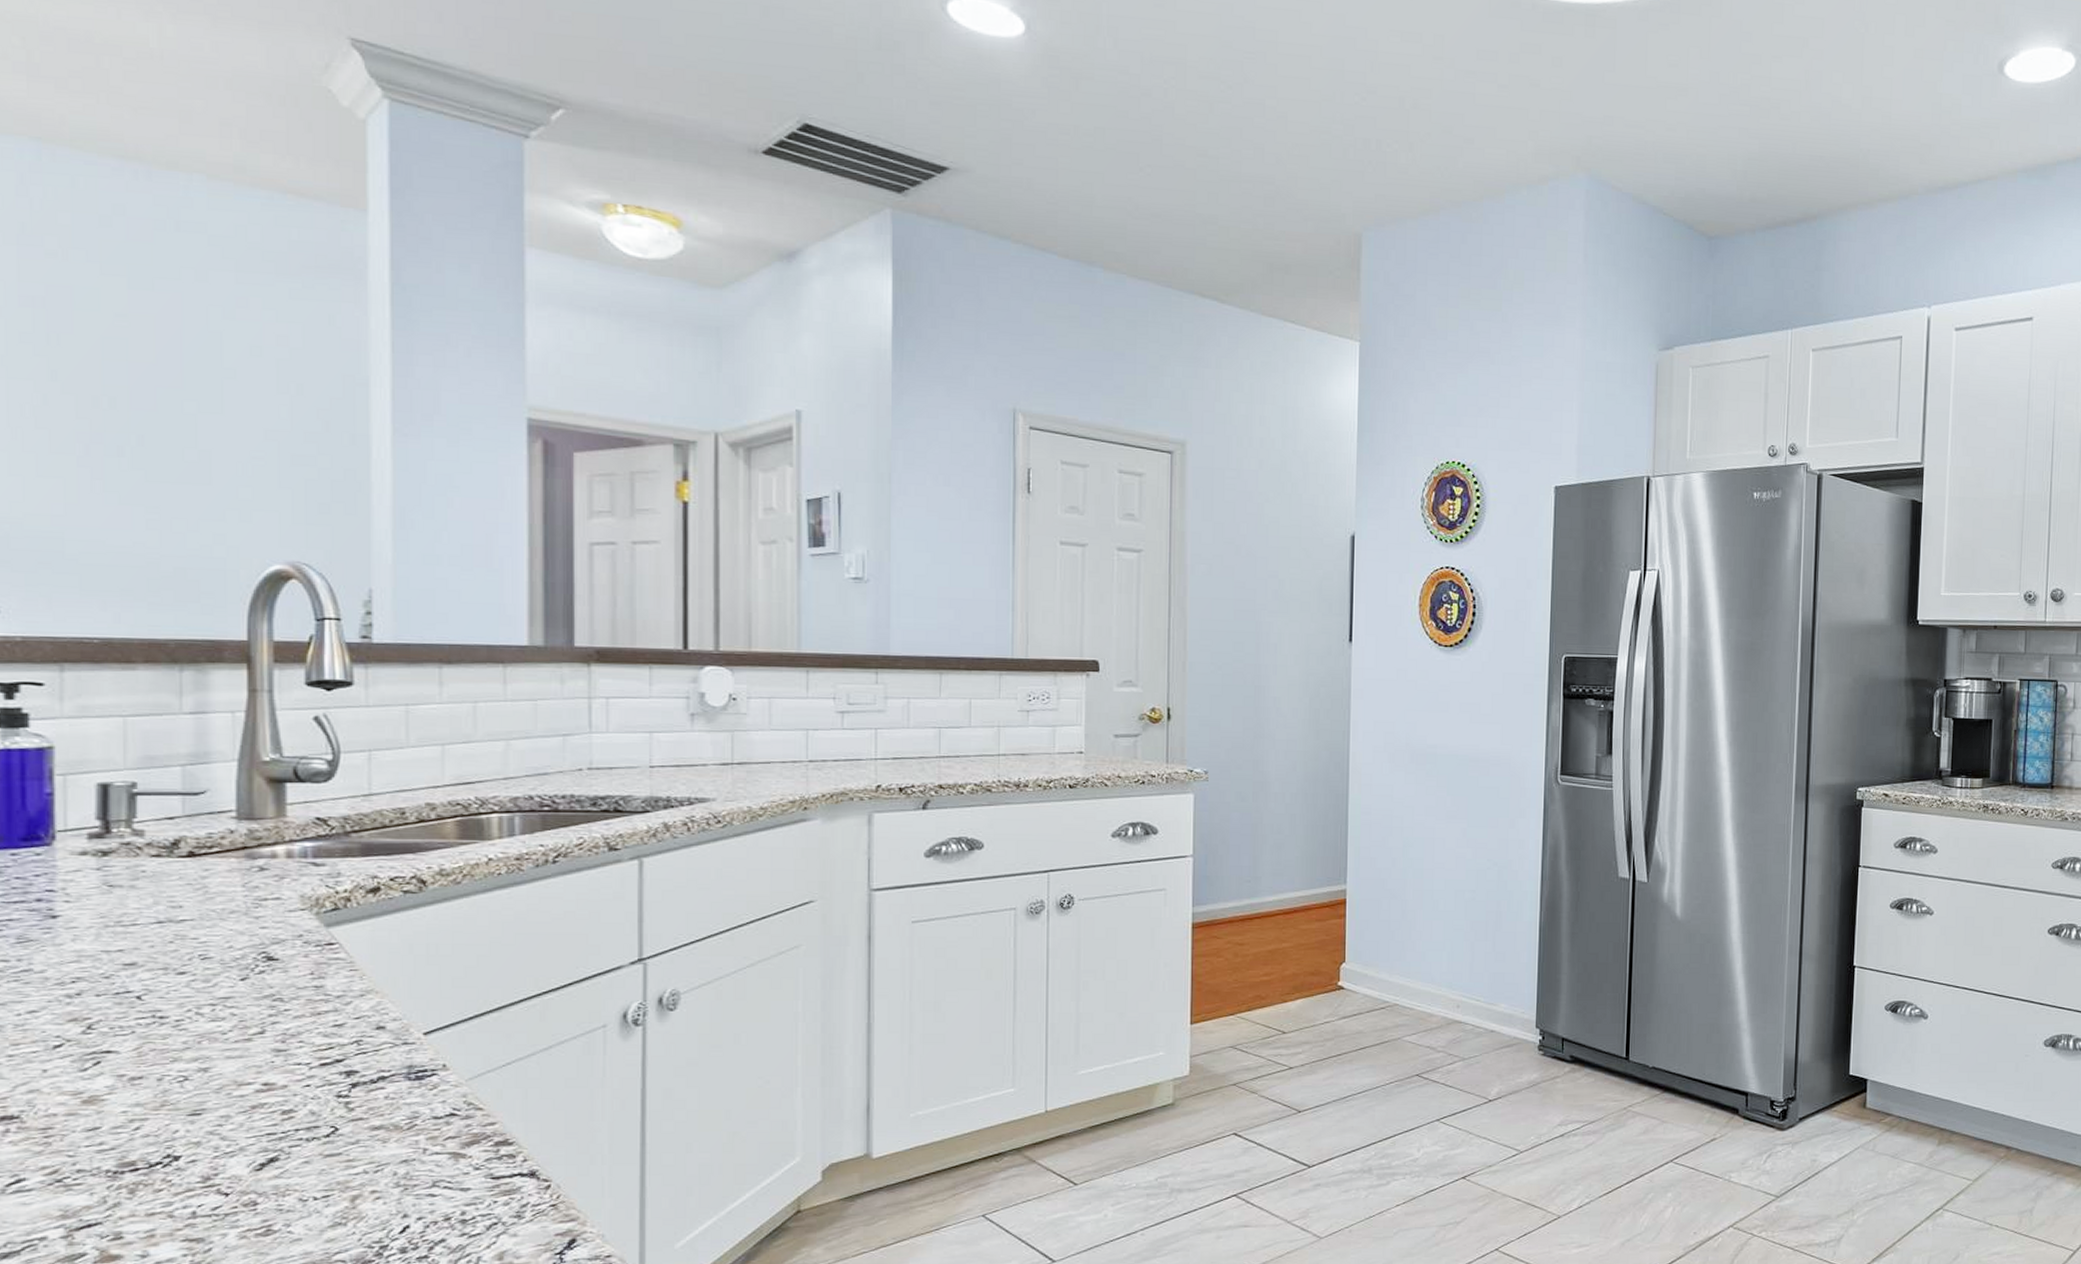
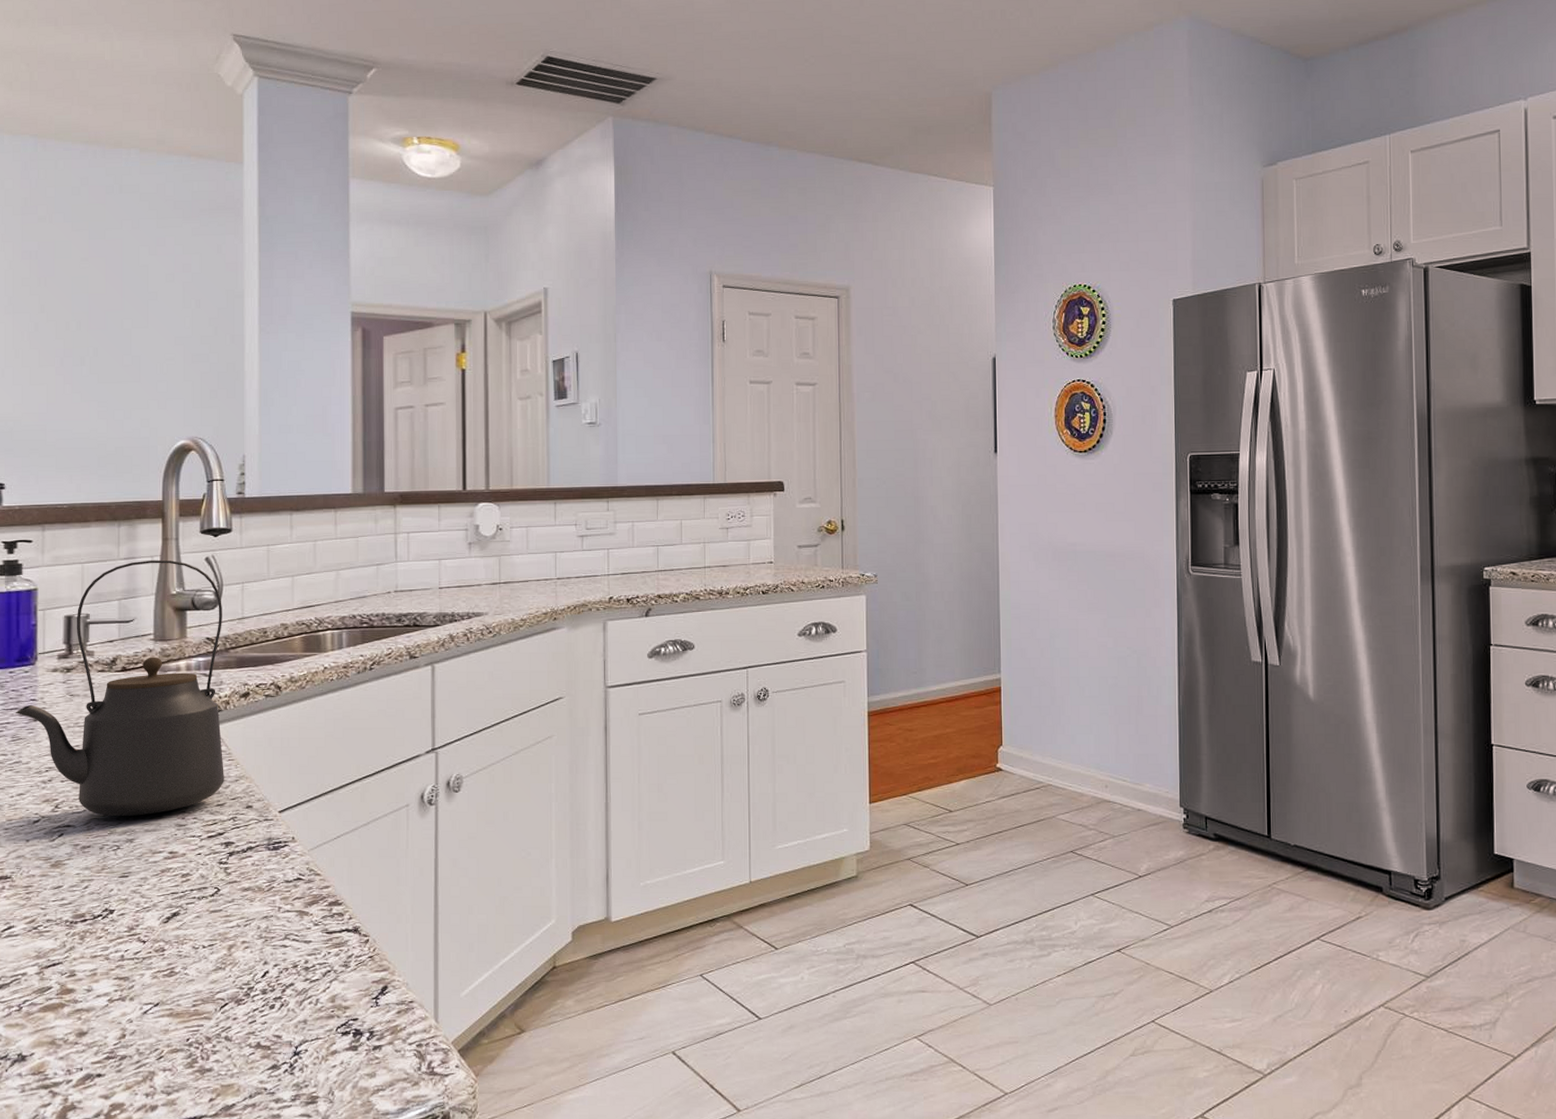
kettle: none [22,716,344,1040] -> present [16,559,224,817]

